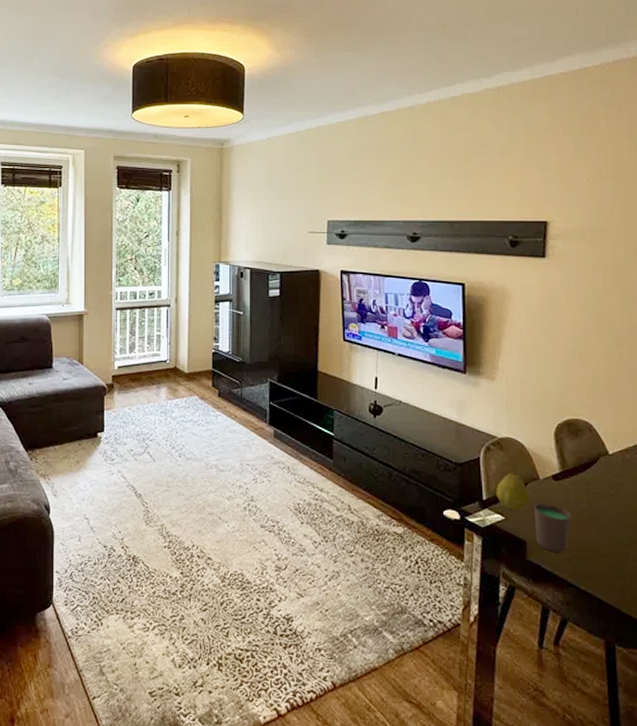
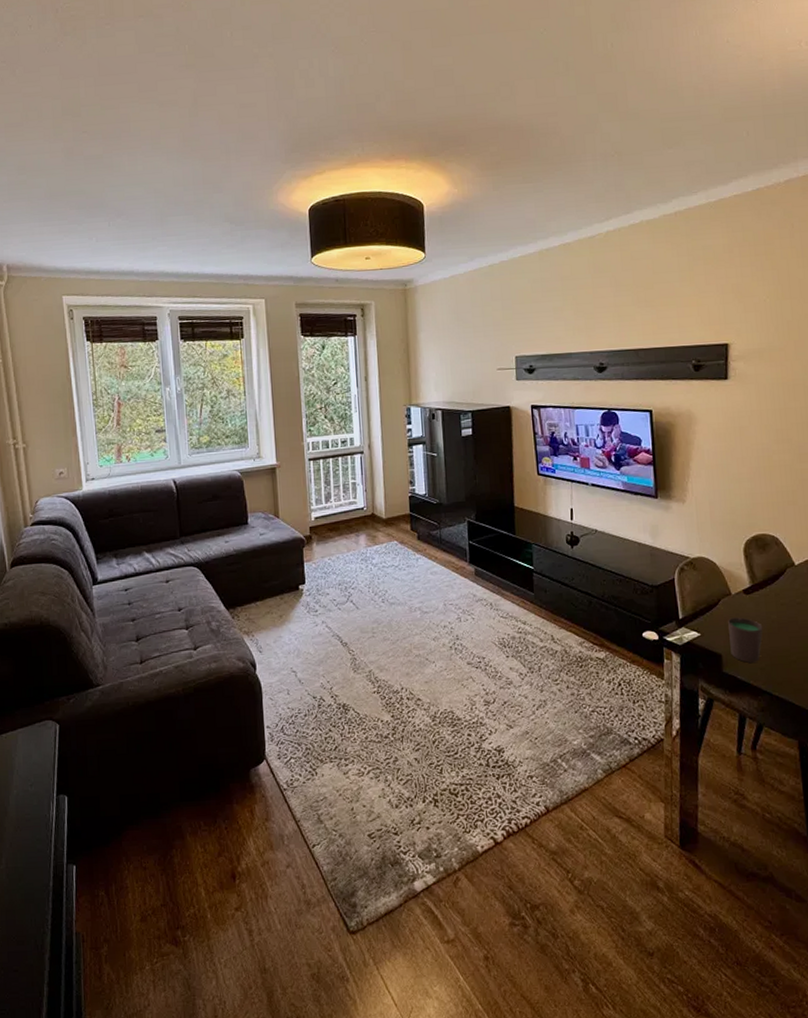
fruit: present [496,470,530,510] -> none [691,588,724,626]

